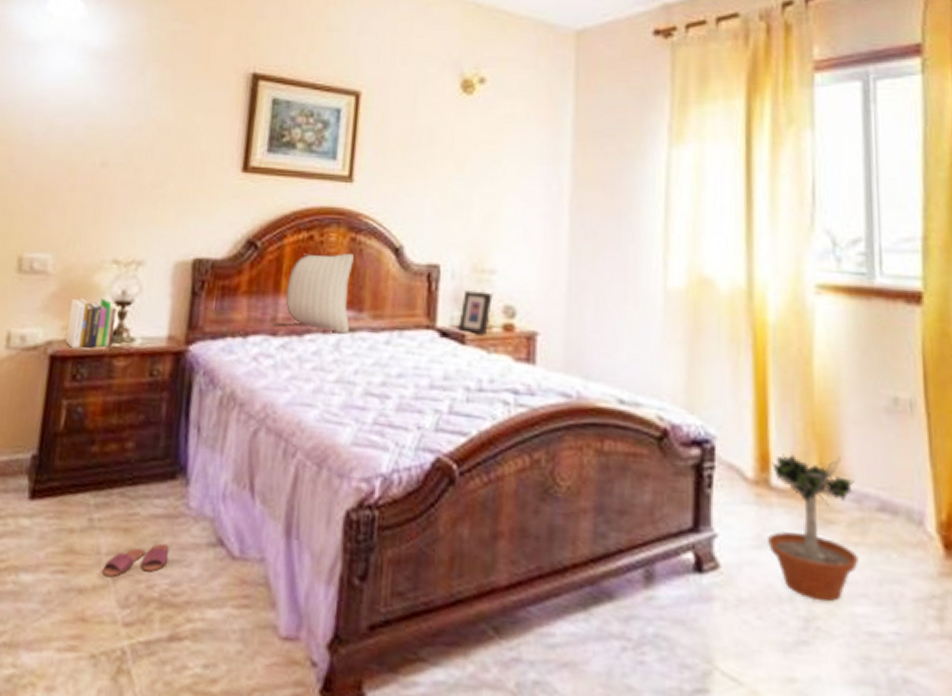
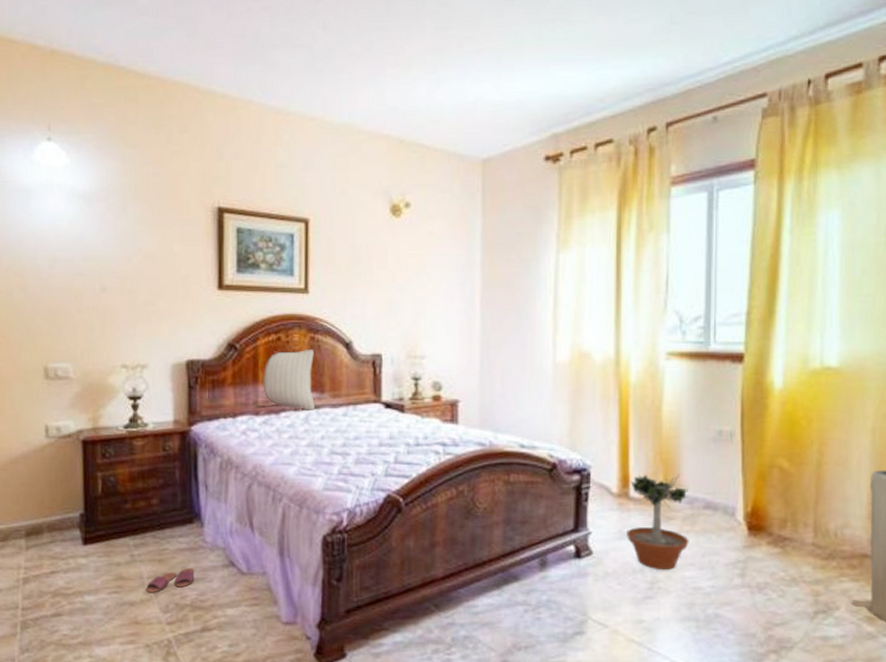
books: present [66,296,117,349] -> none [93,394,131,434]
picture frame: present [458,290,493,335] -> none [398,372,424,405]

